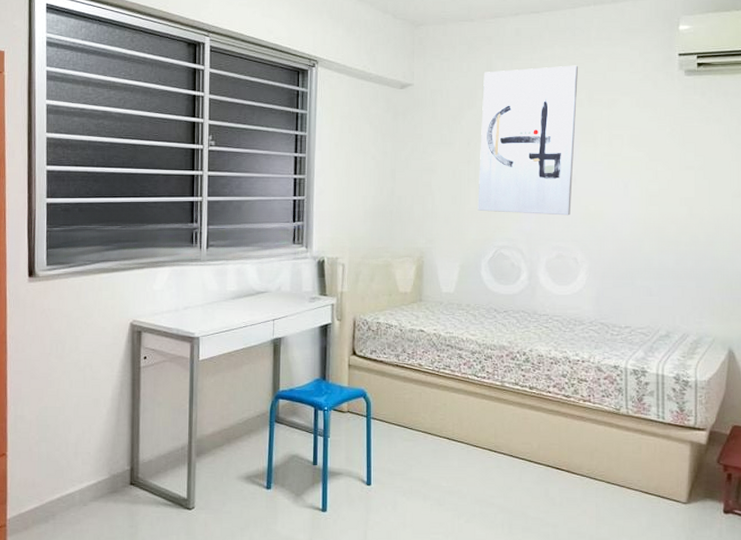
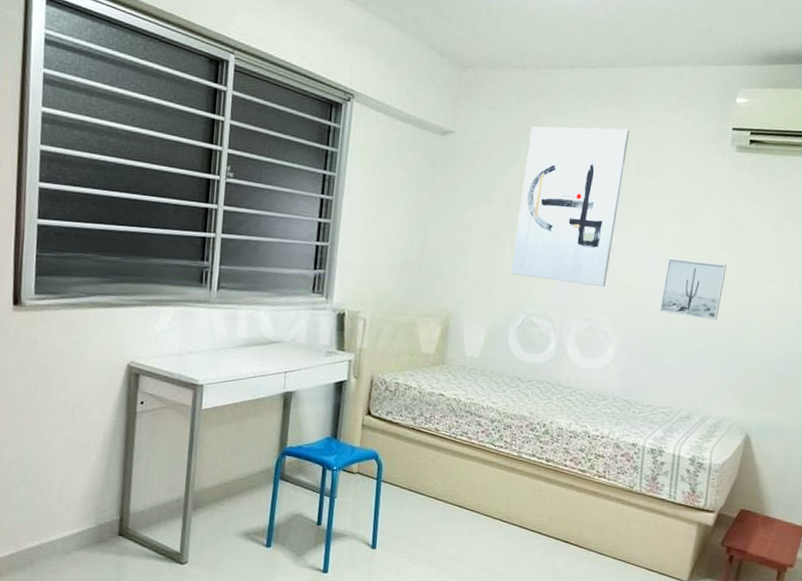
wall art: none [626,182,689,239] -> present [659,258,727,321]

